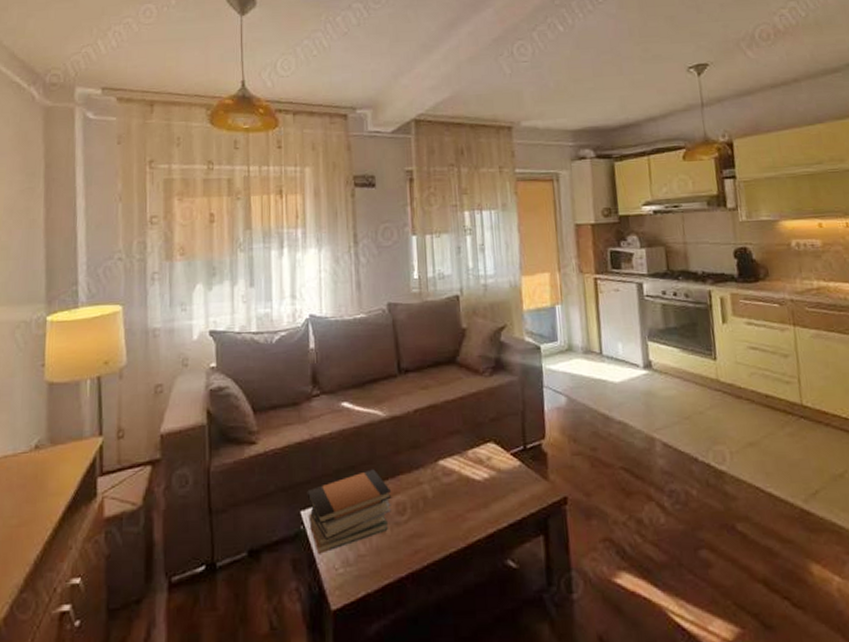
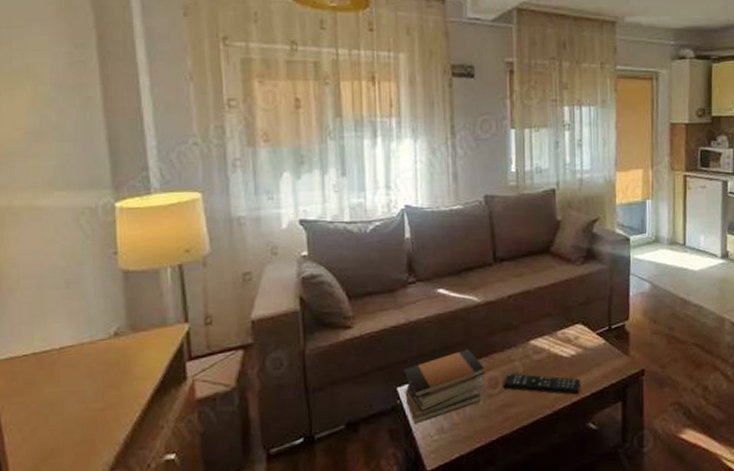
remote control: none [411,497,497,525] -> present [503,373,581,395]

